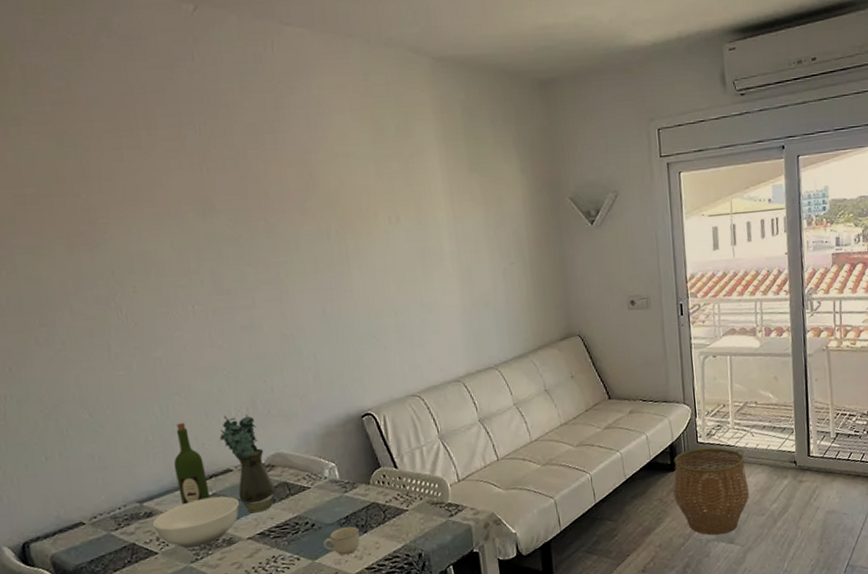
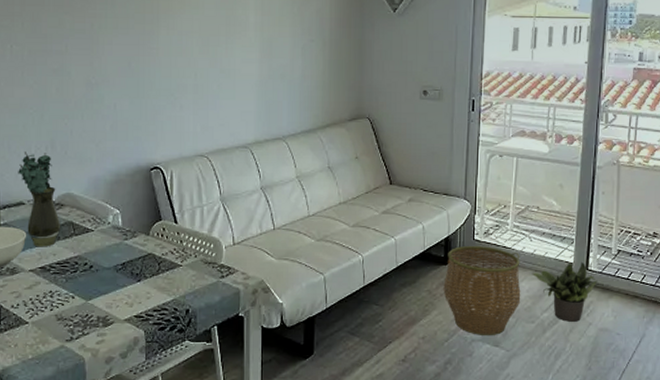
cup: present [322,526,360,555] -> none [98,273,133,300]
potted plant: none [757,449,820,509] -> present [531,261,598,322]

